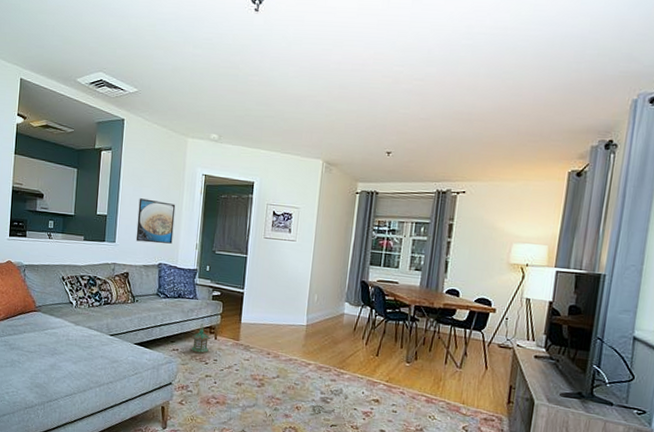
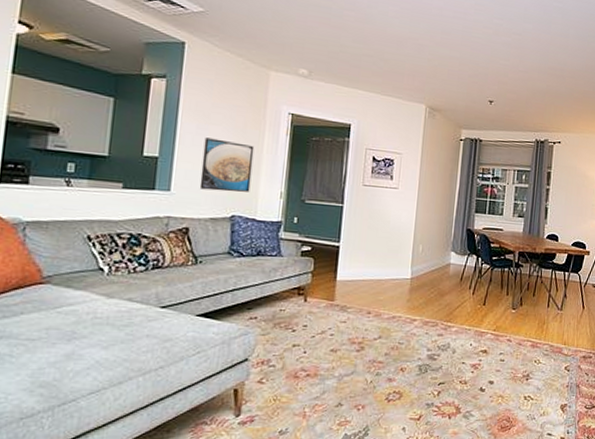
lantern: present [190,323,212,354] -> none [272,284,301,320]

